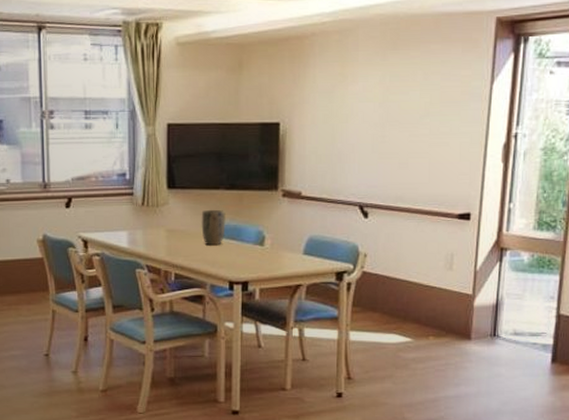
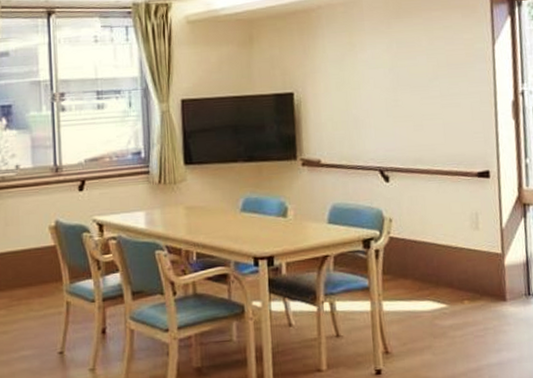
plant pot: present [201,209,226,246] -> none [220,182,246,221]

